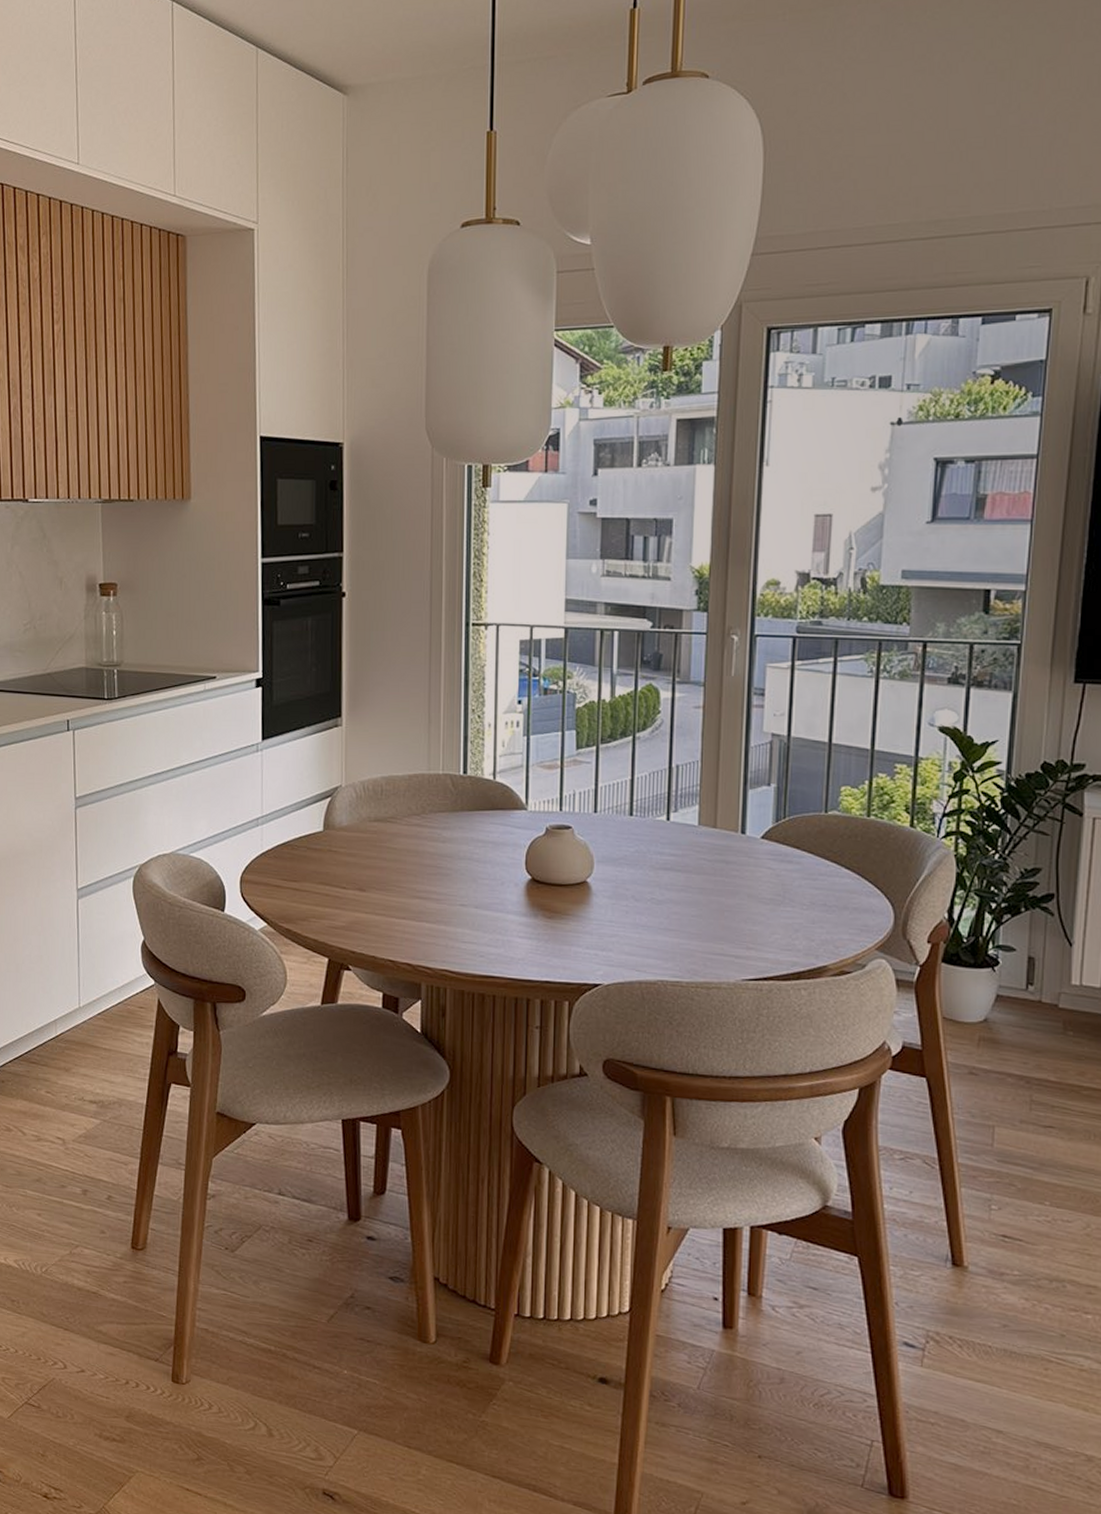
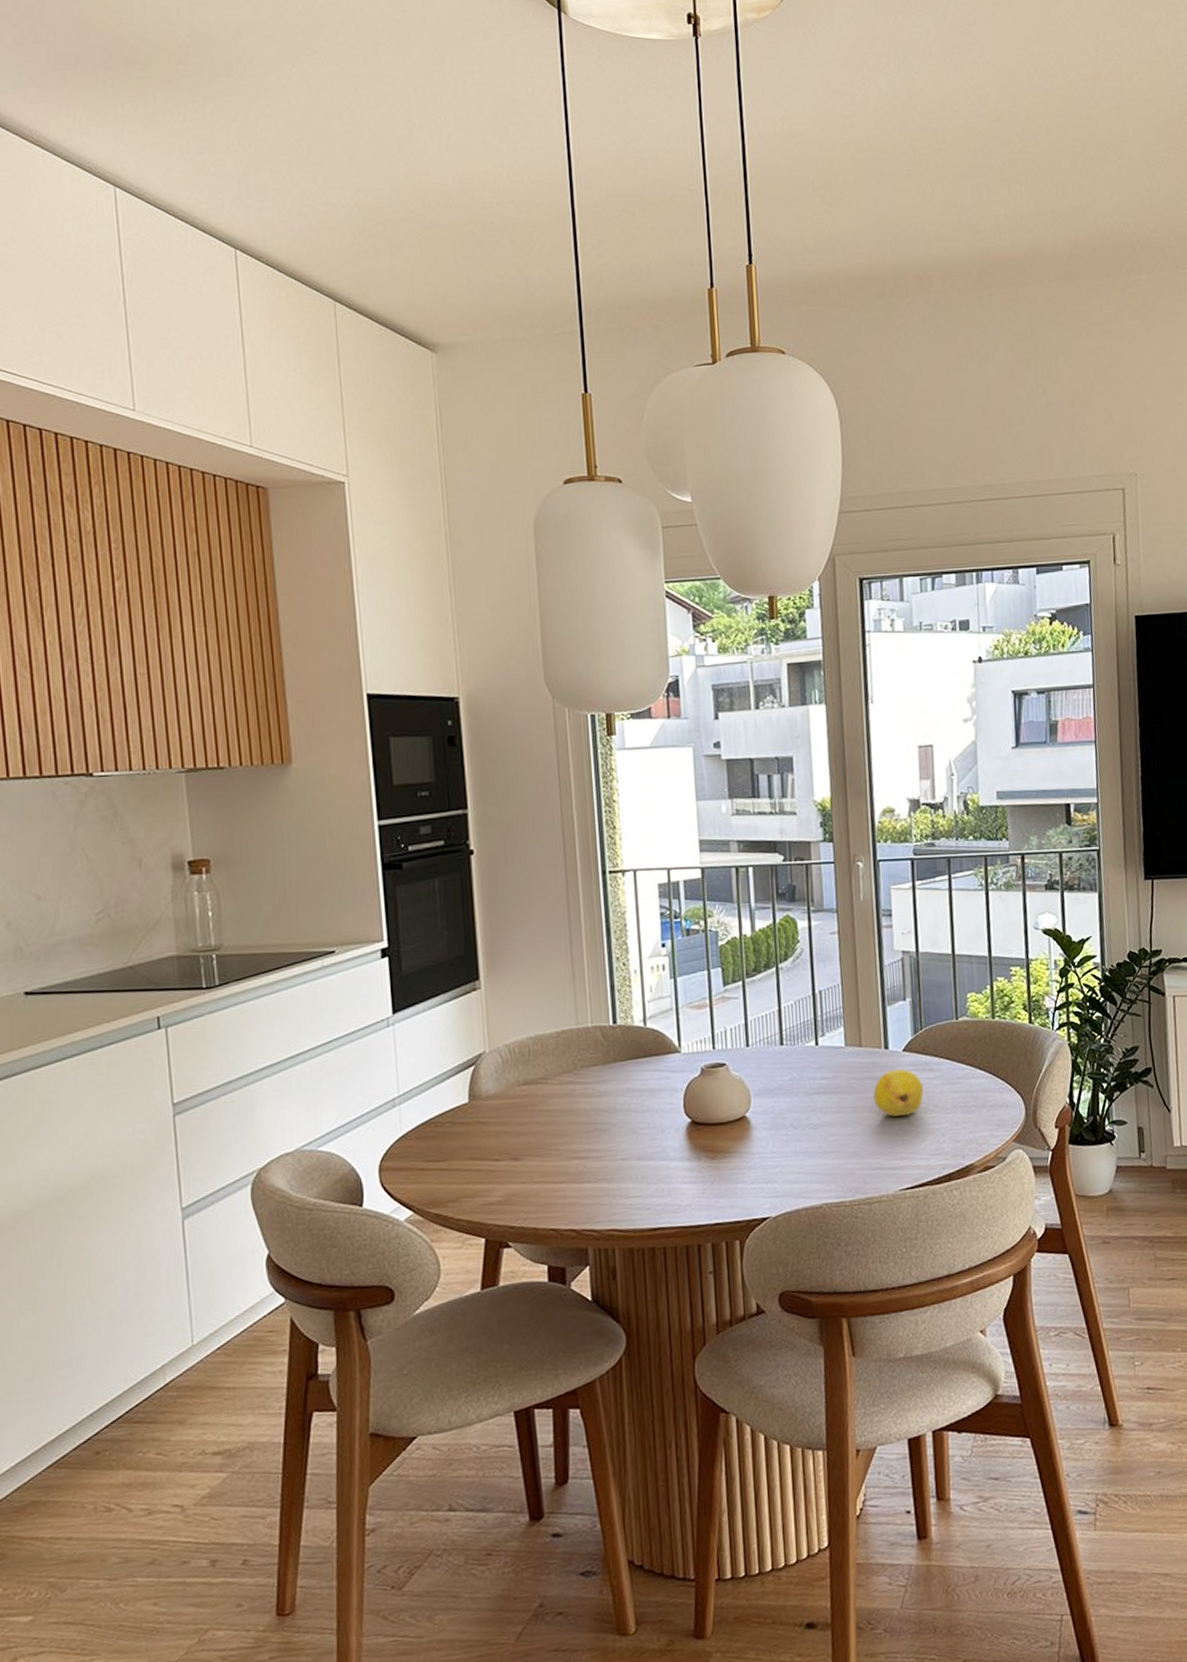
fruit: none [724,856,780,905] -> present [873,1069,924,1117]

